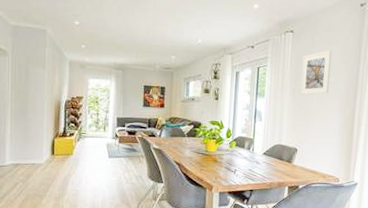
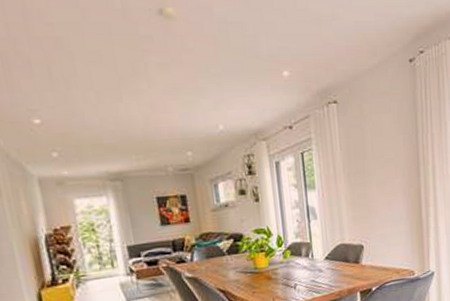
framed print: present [300,50,332,95] -> none [353,120,389,180]

